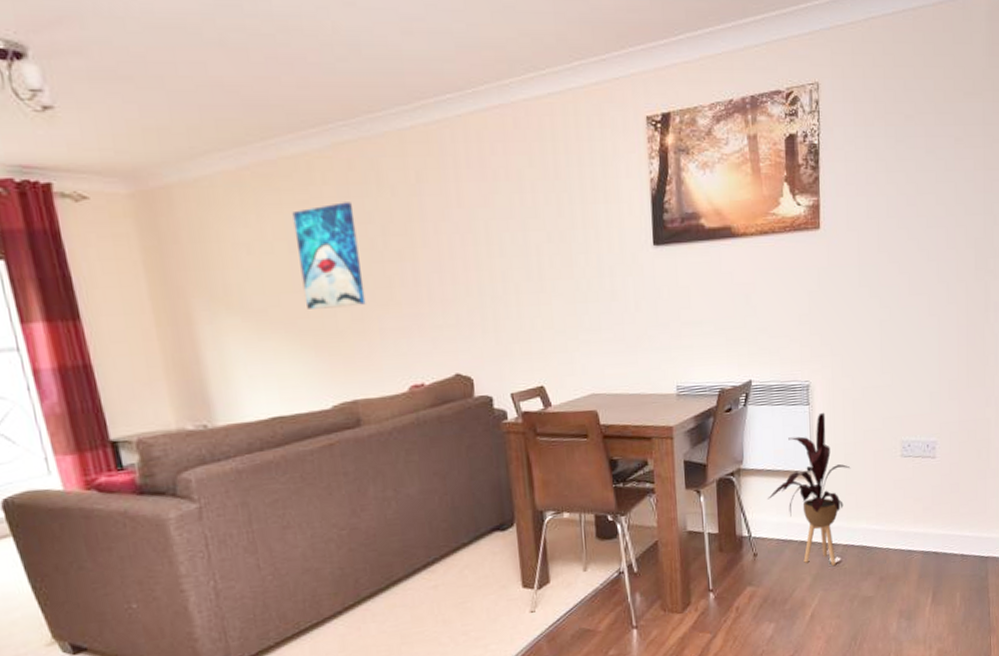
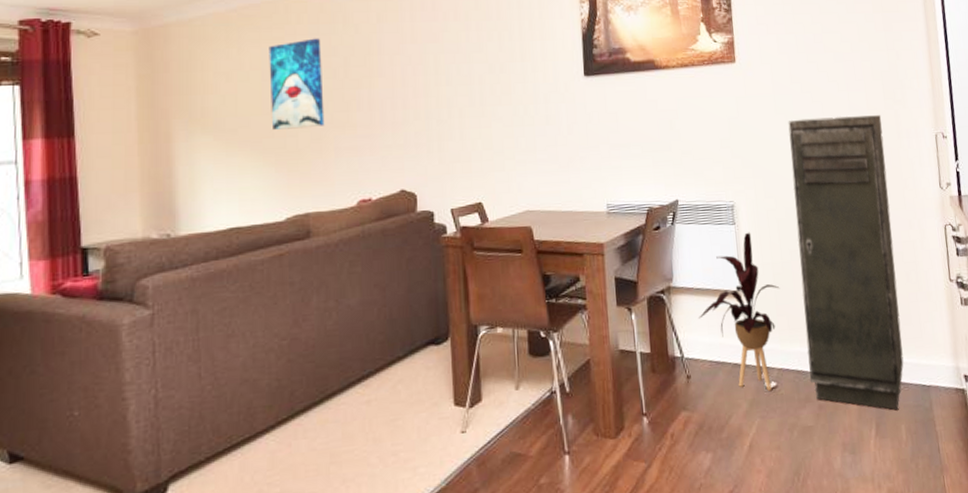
storage cabinet: none [871,287,971,580] -> present [788,115,904,410]

